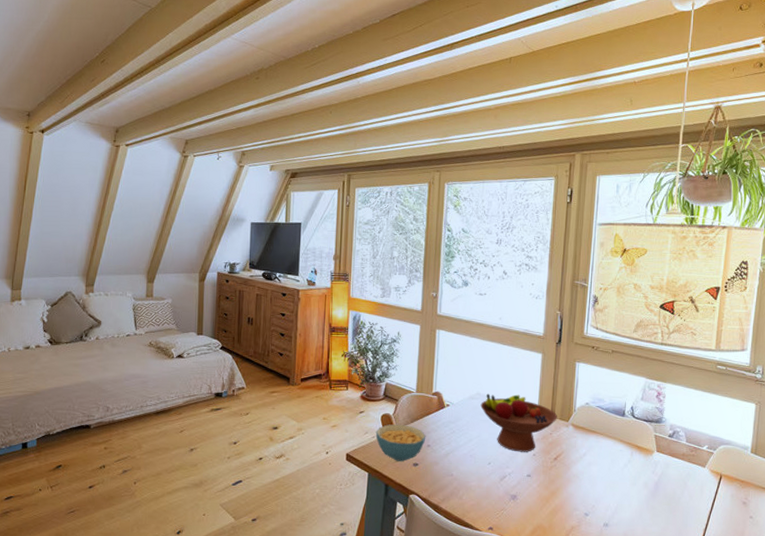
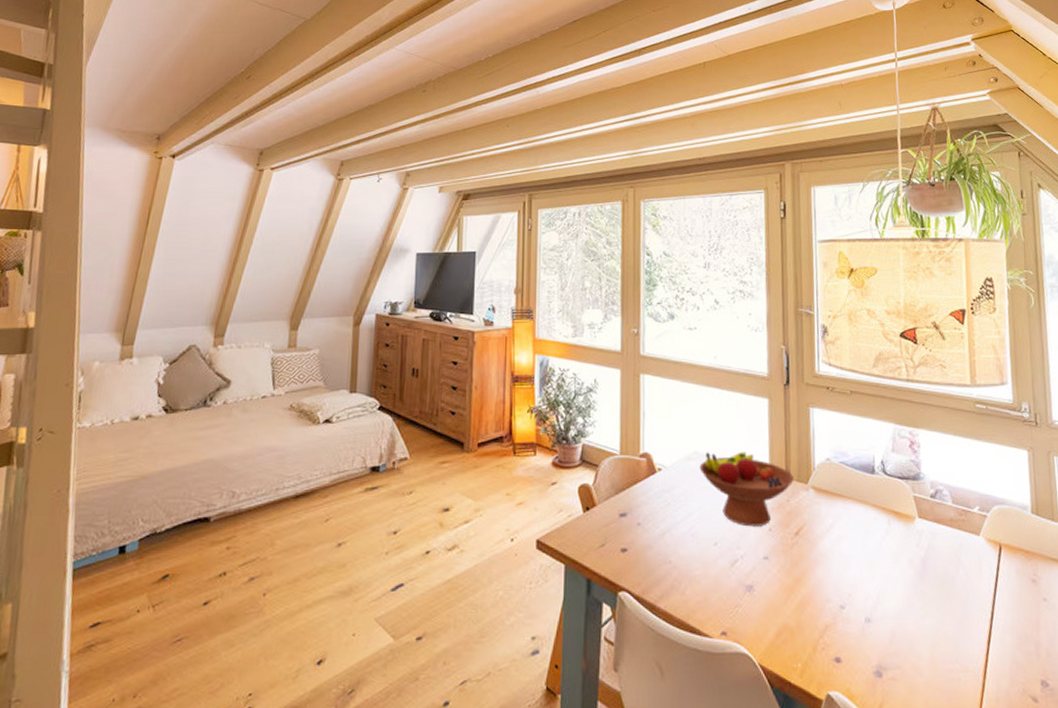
cereal bowl: present [375,424,426,461] -> none [572,496,635,547]

